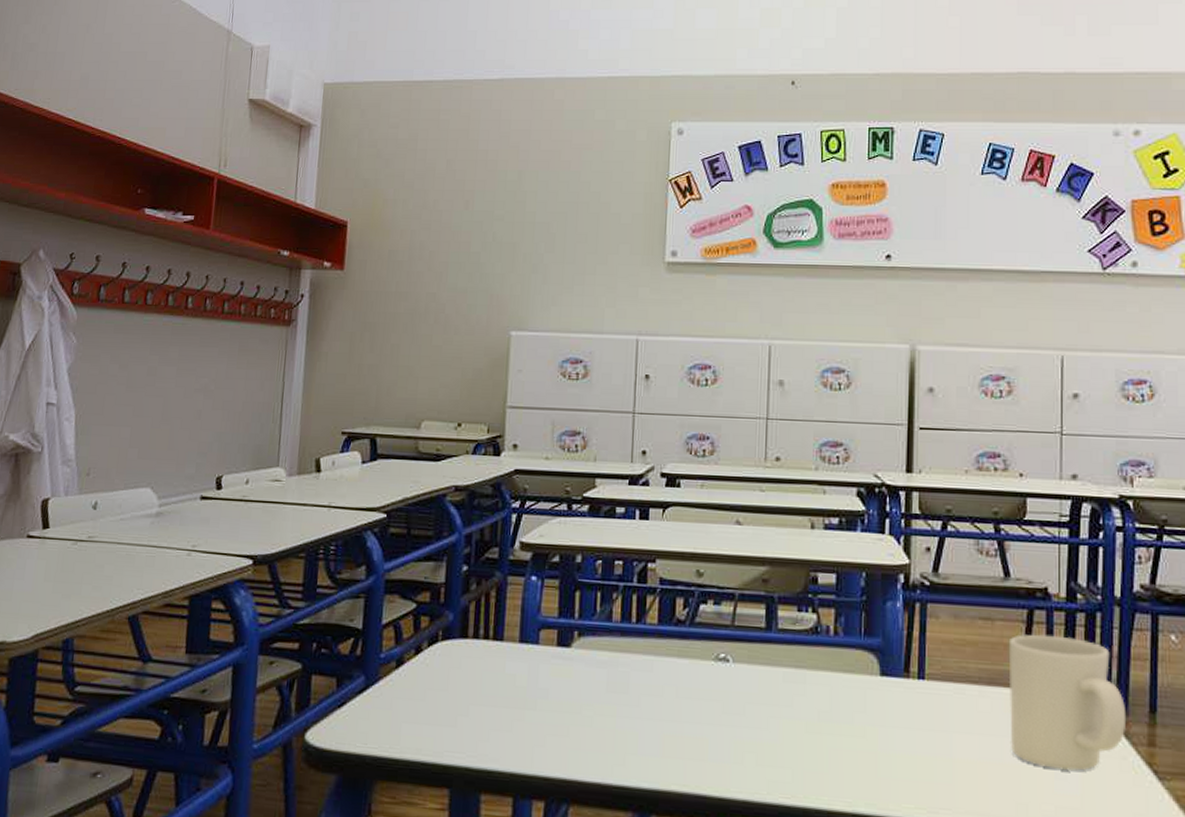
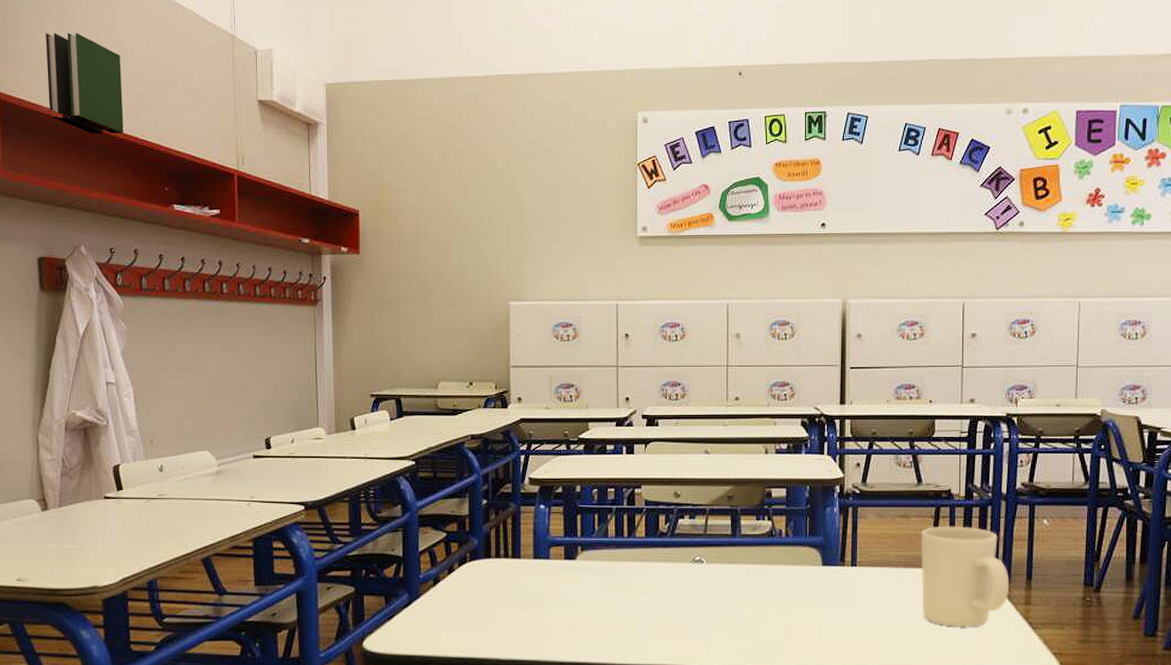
binder: none [25,24,108,130] -> present [46,32,124,134]

